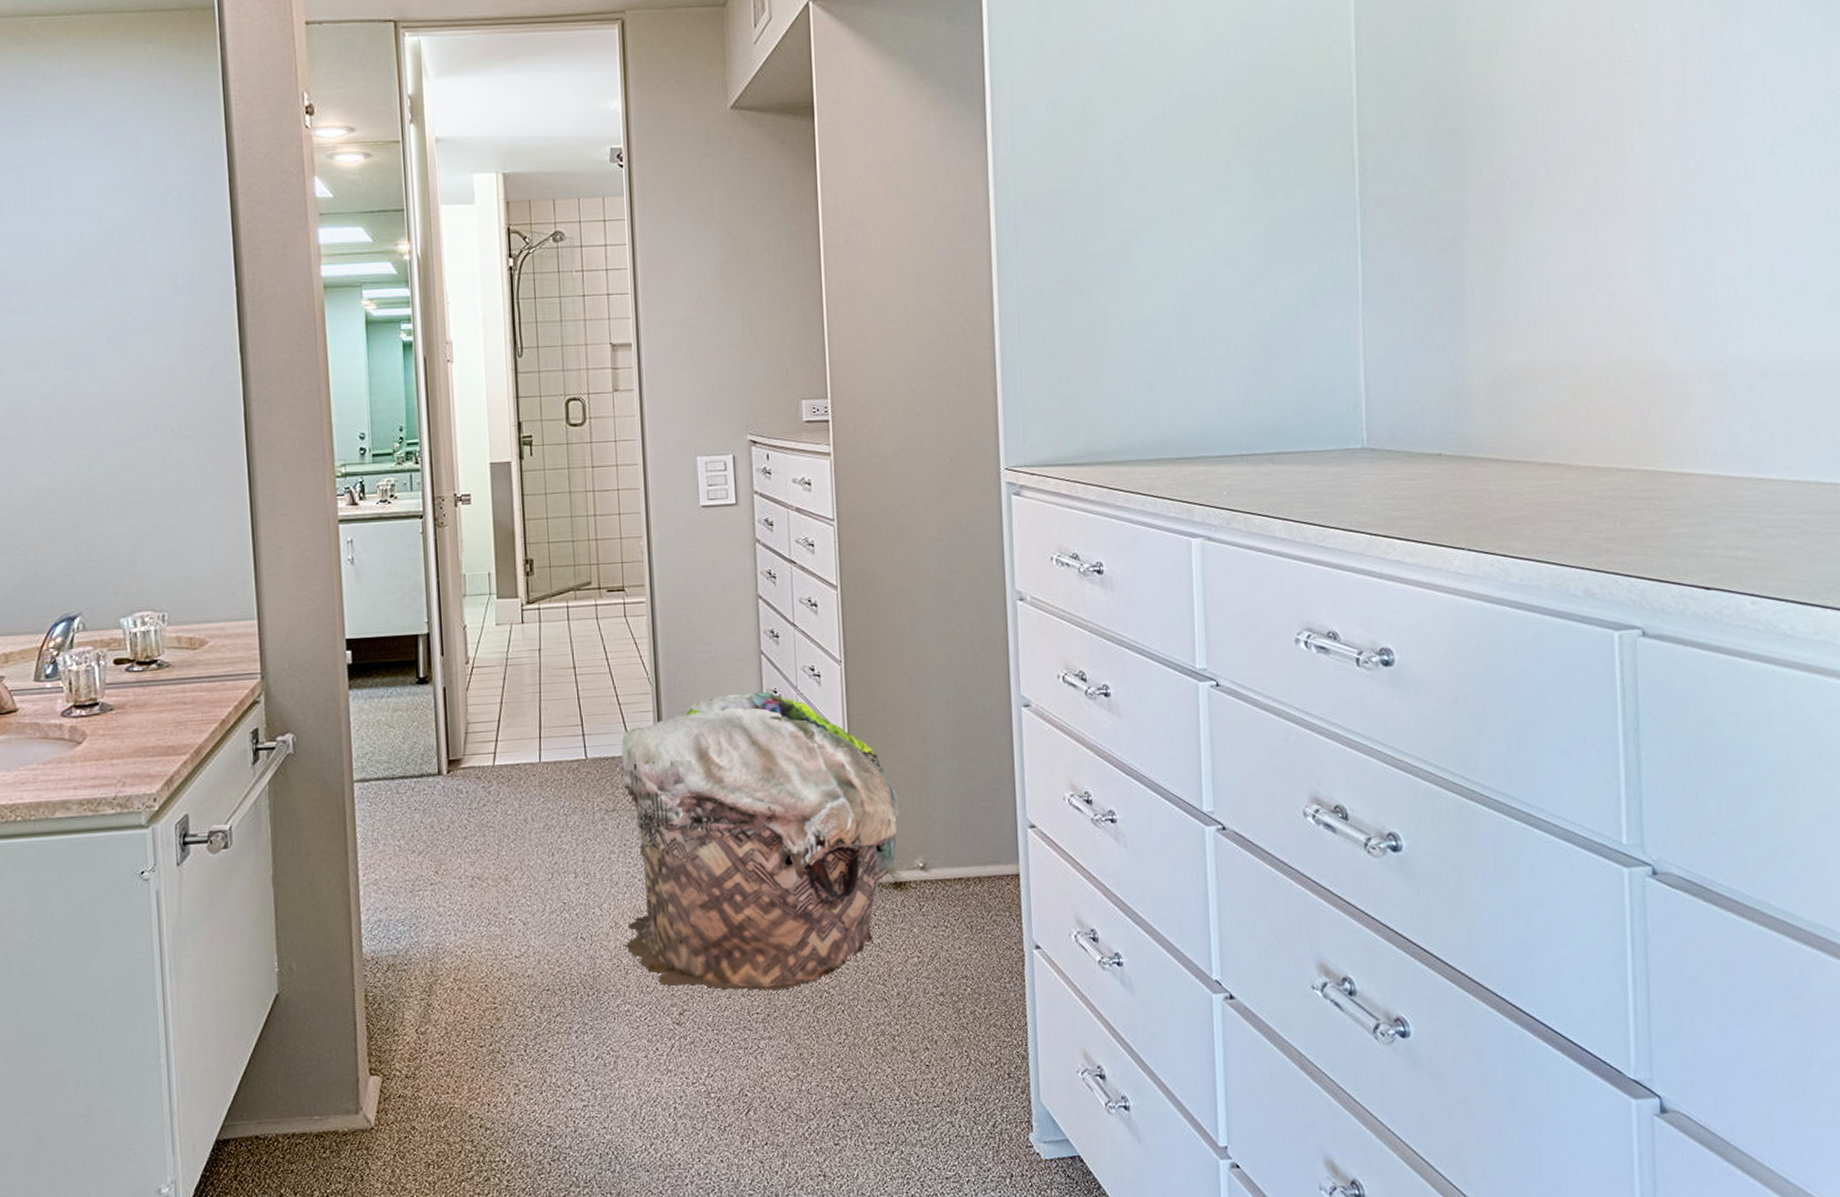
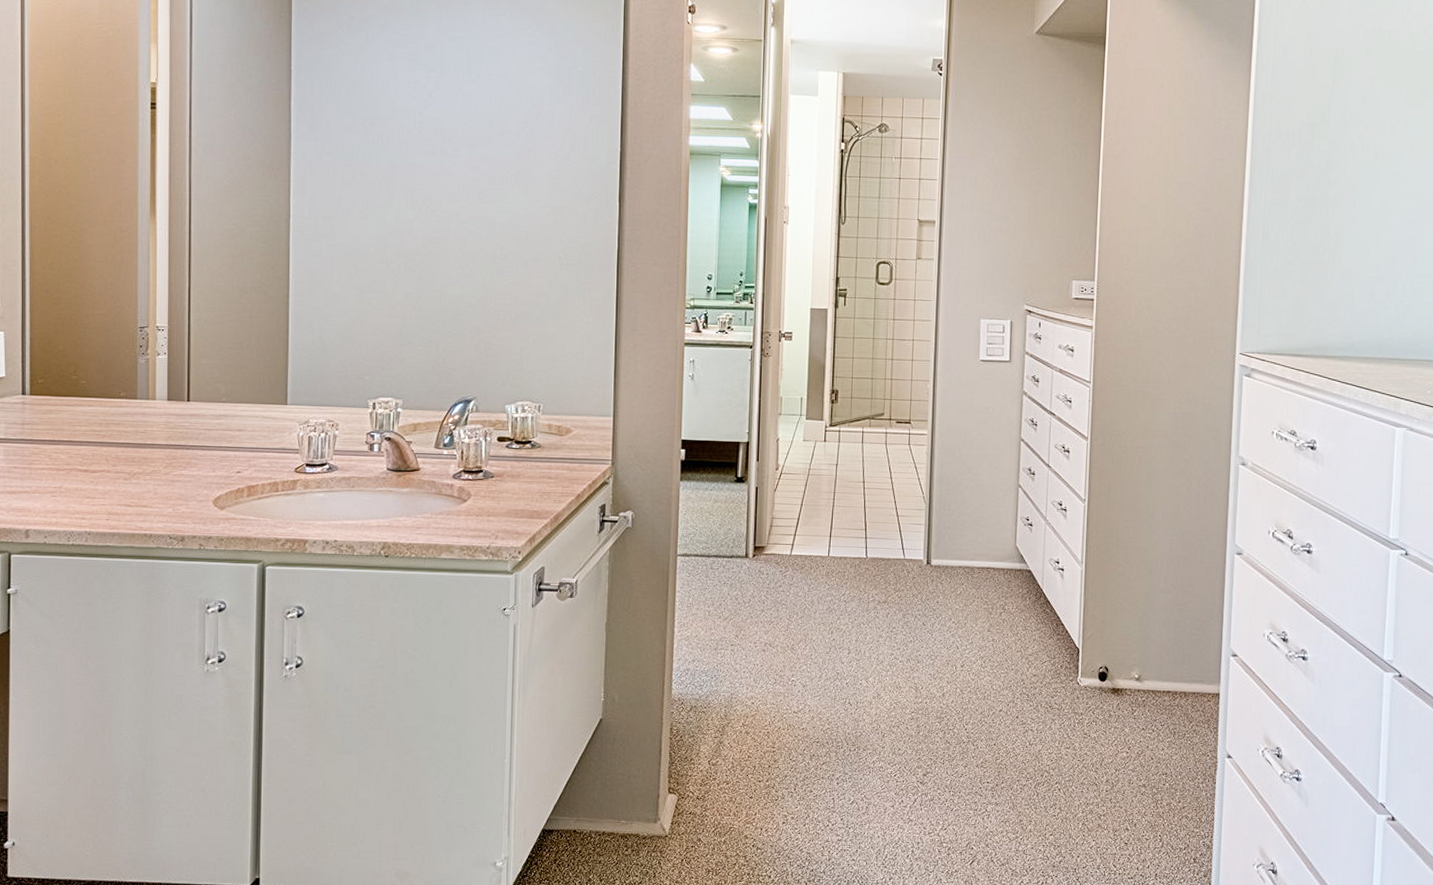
laundry basket: present [620,691,900,991] -> none [883,517,1123,766]

